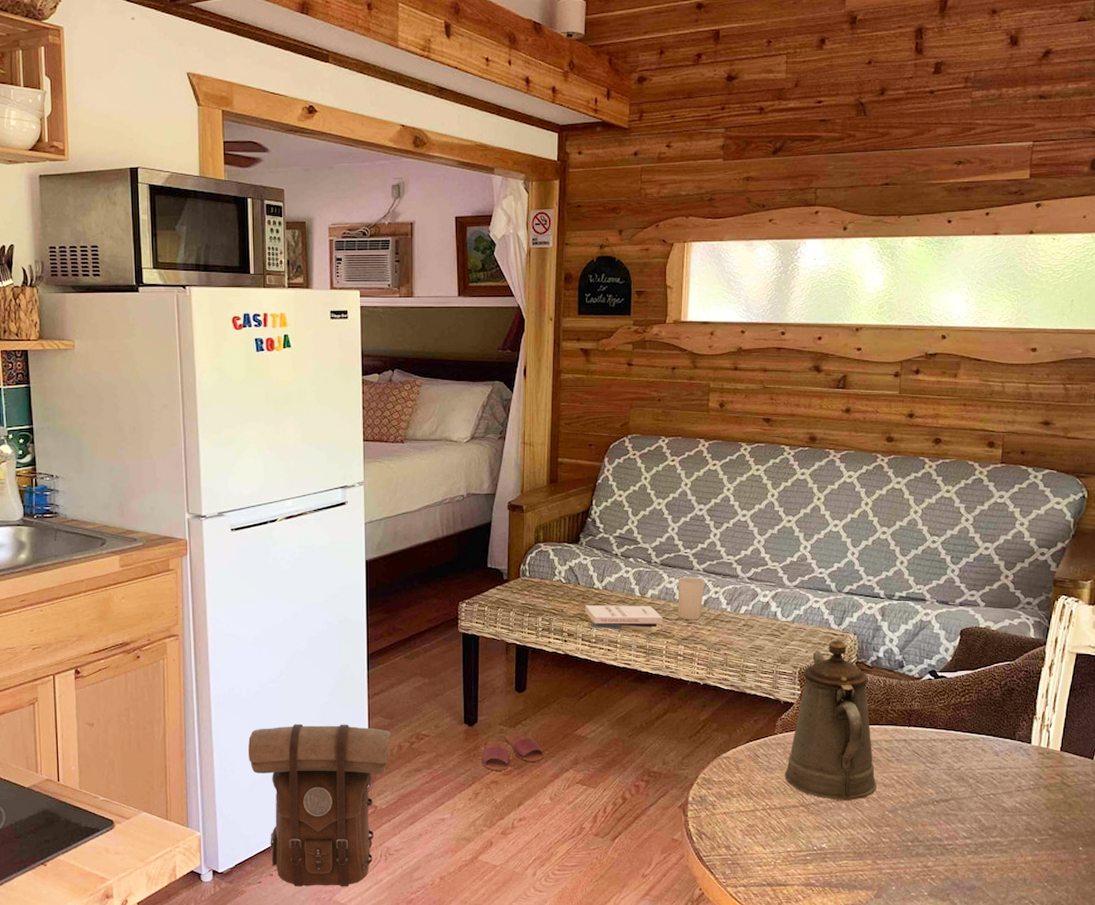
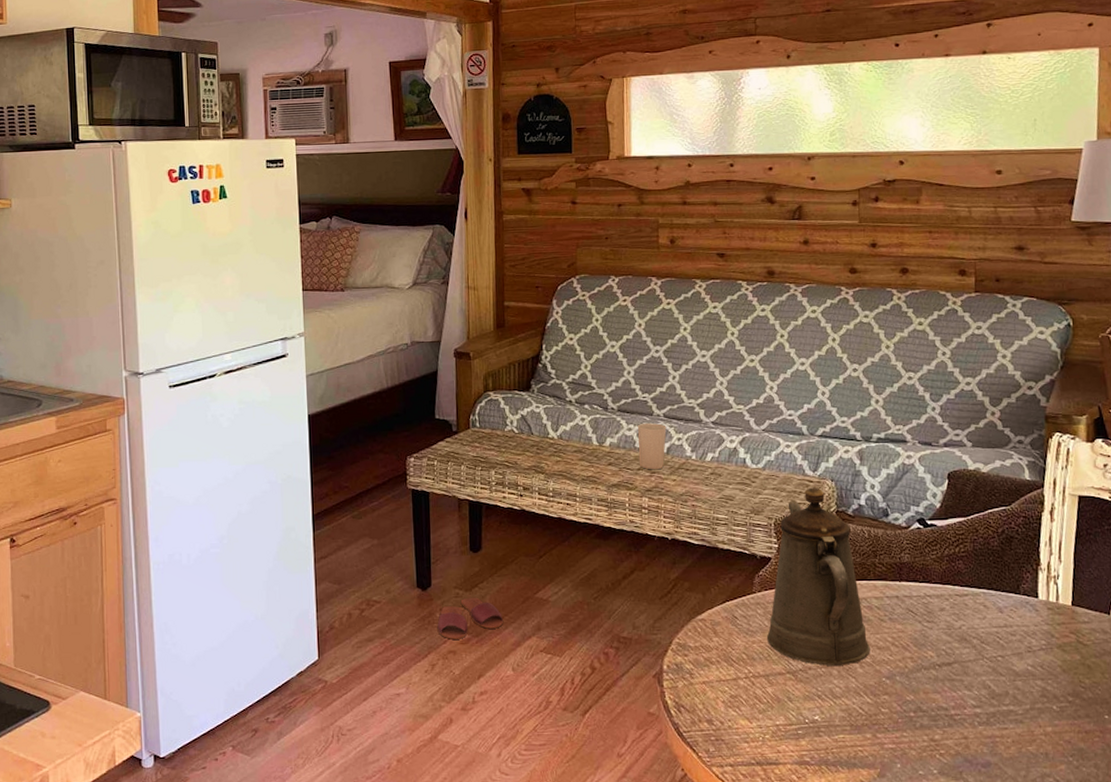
backpack: present [247,723,390,887] -> none [189,591,339,772]
books: present [584,605,663,631] -> none [539,454,624,483]

